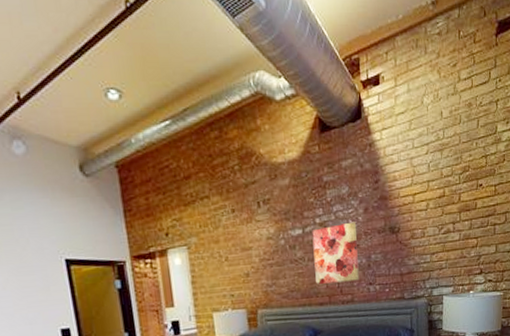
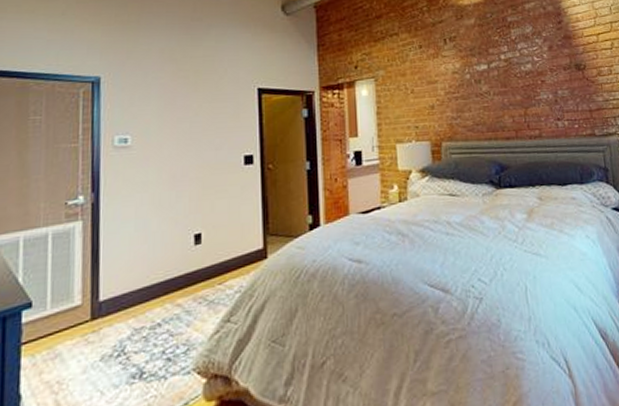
wall art: present [312,222,359,284] -> none [497,59,547,118]

